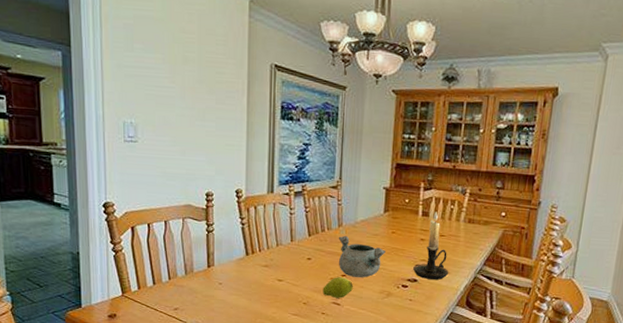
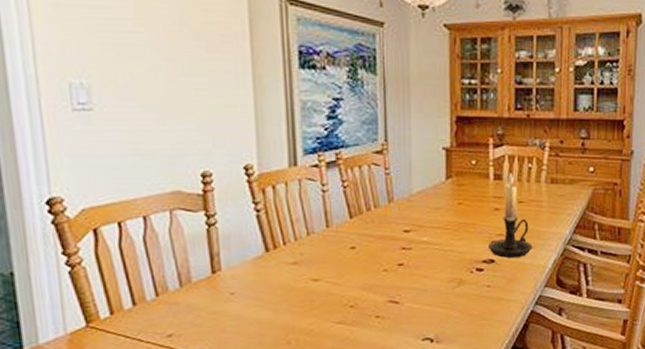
fruit: present [322,277,353,298] -> none [374,267,414,295]
decorative bowl: present [338,235,386,278] -> none [389,213,452,265]

